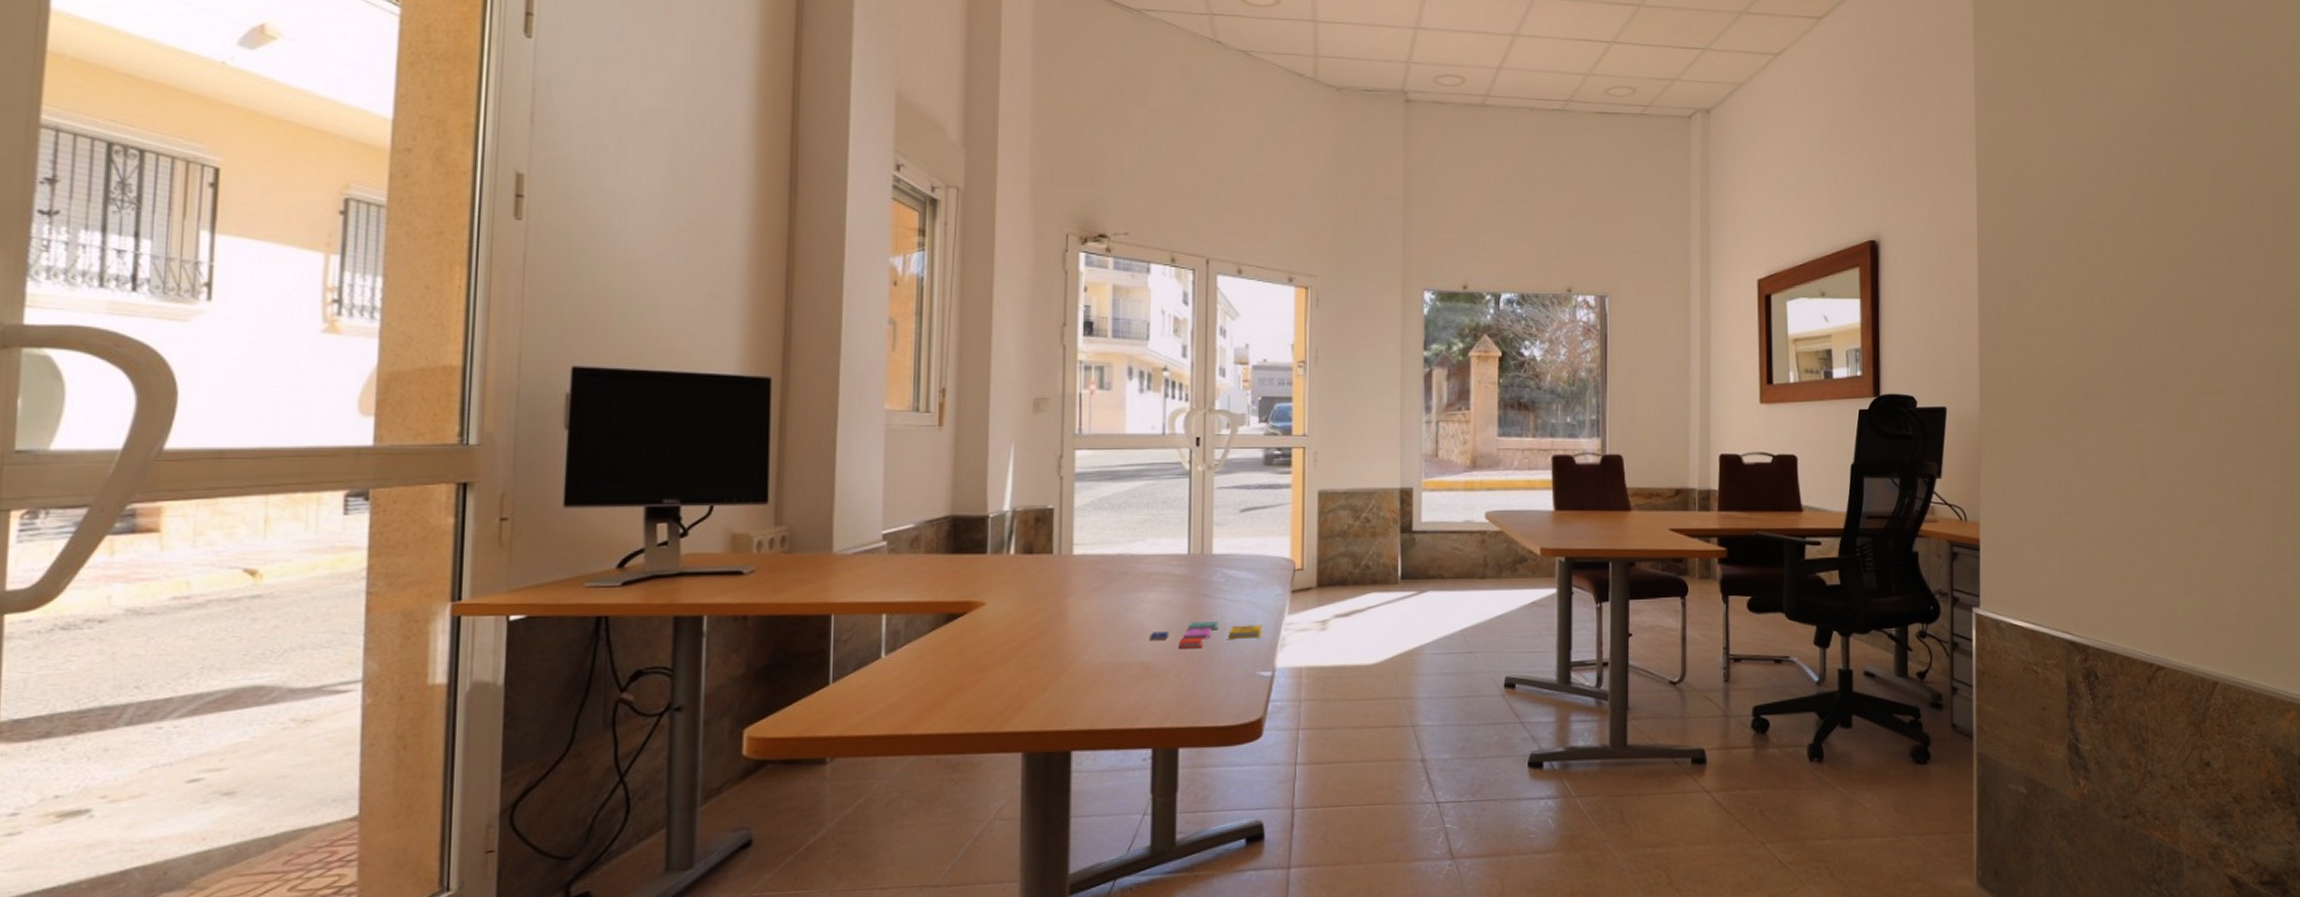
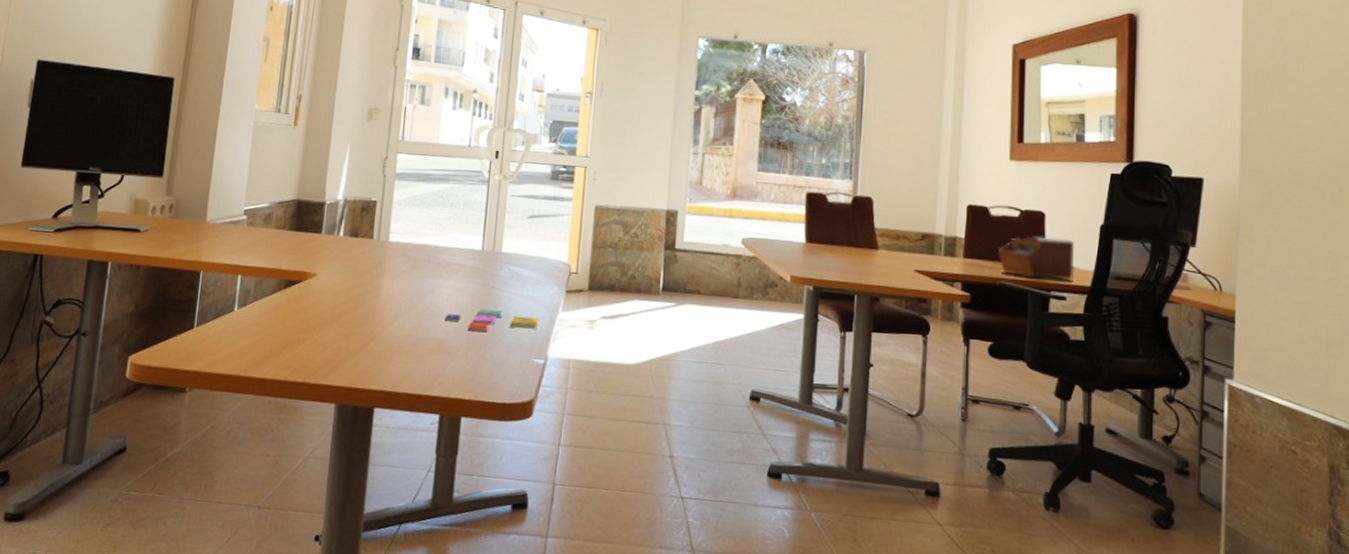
sewing box: none [1753,481,1828,525] -> present [998,236,1075,280]

